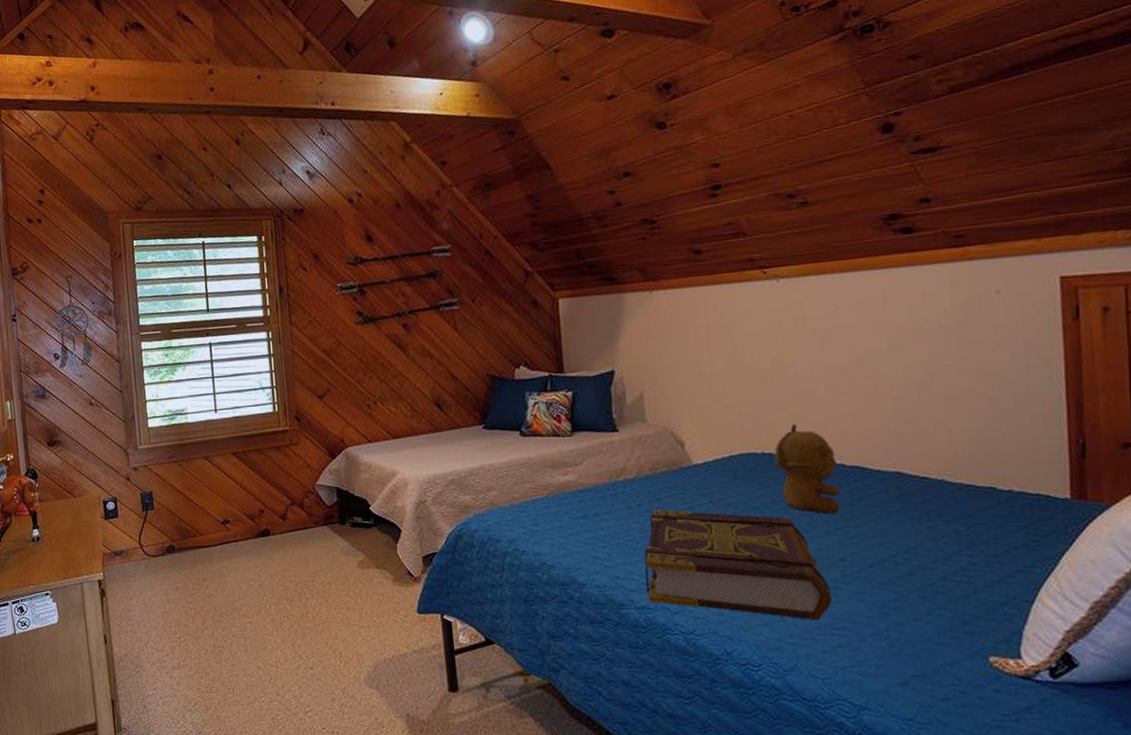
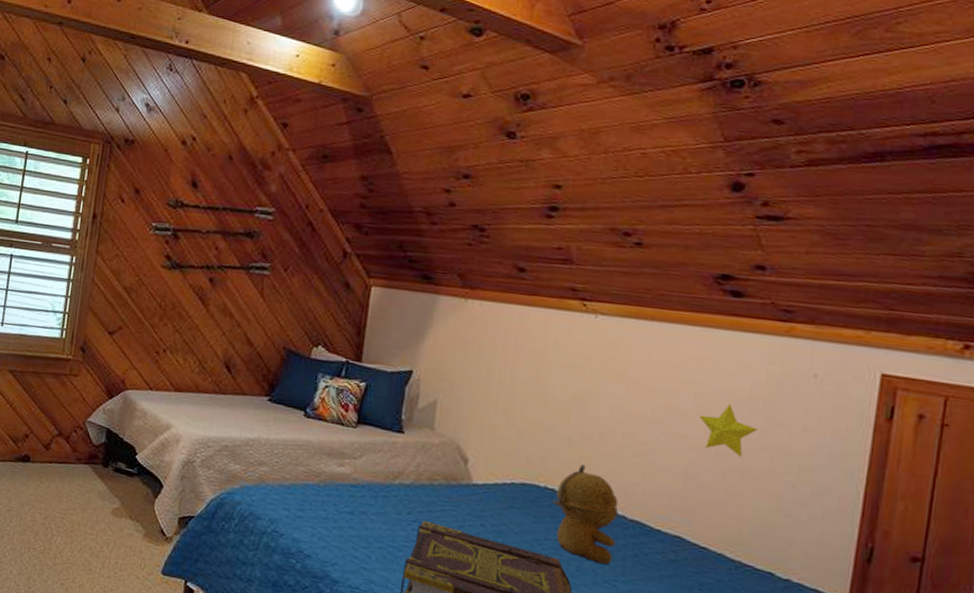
decorative star: none [895,336,953,385] -> present [699,403,758,458]

